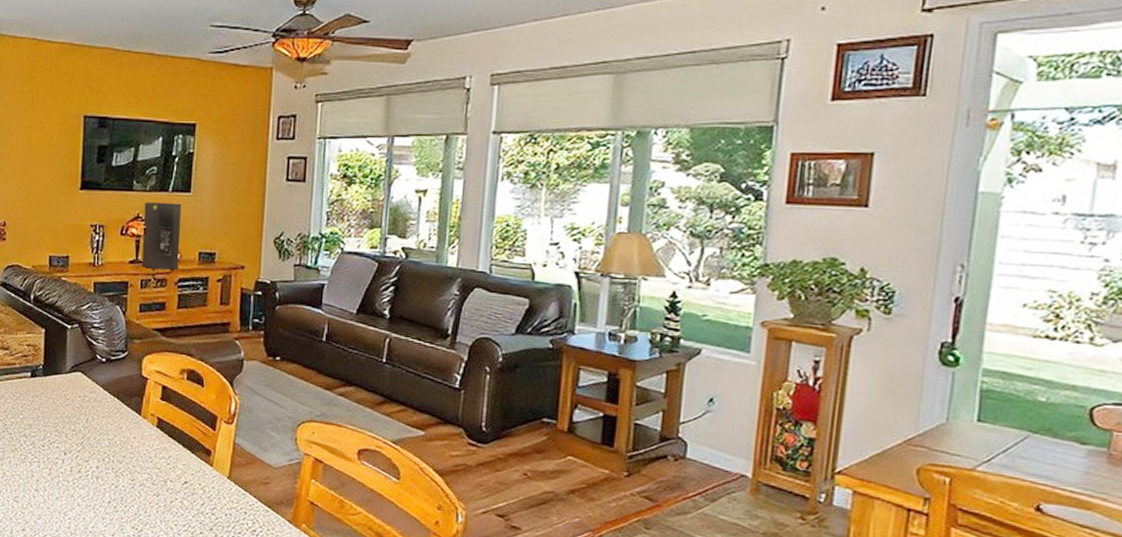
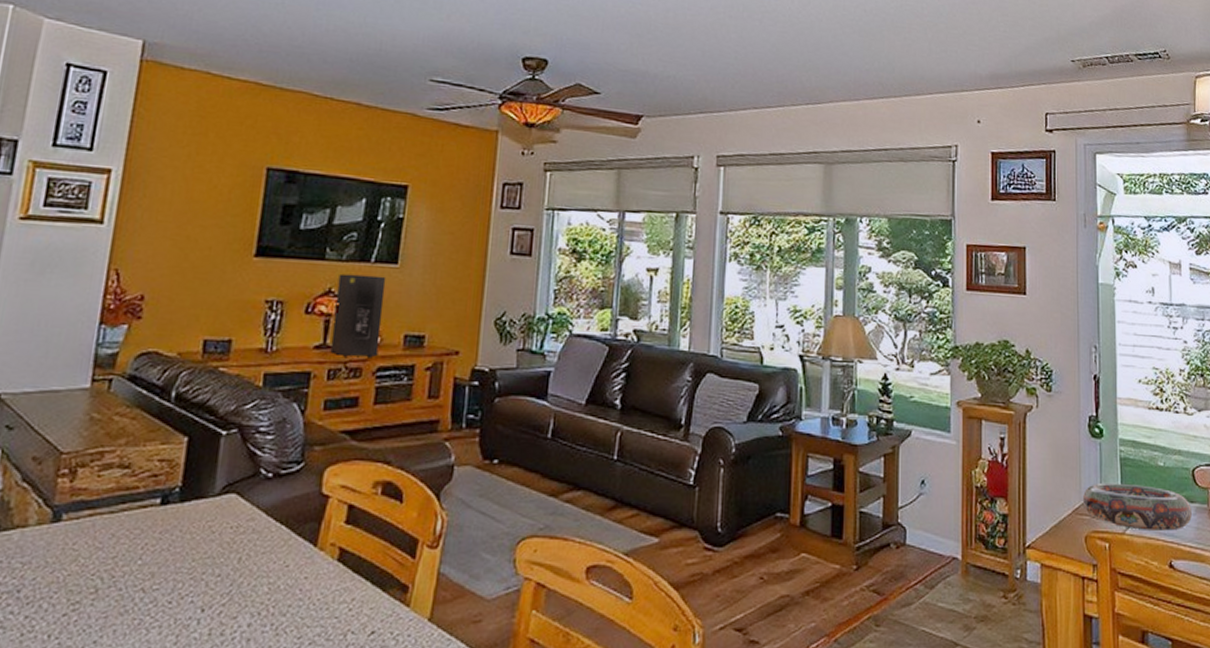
decorative bowl: none [918,414,1081,473] -> present [1082,482,1192,531]

